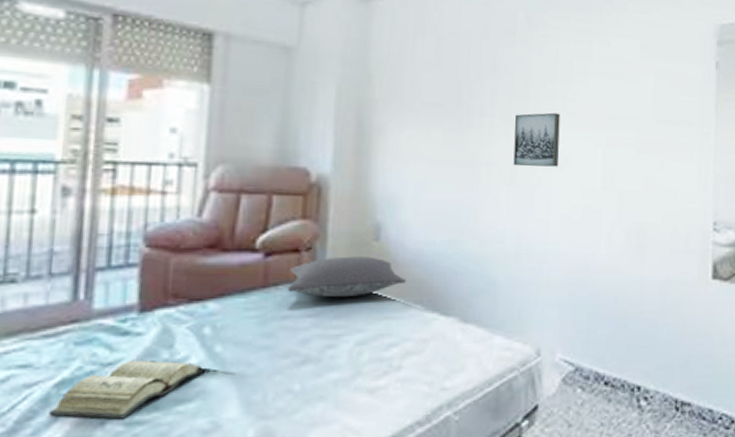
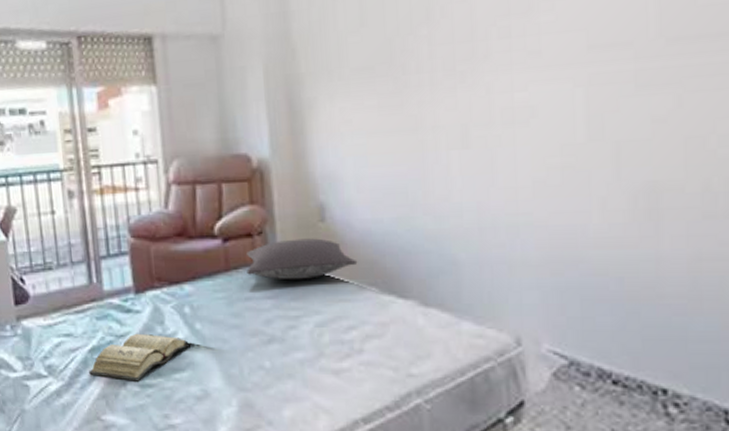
wall art: present [513,112,560,167] -> none [459,53,522,127]

